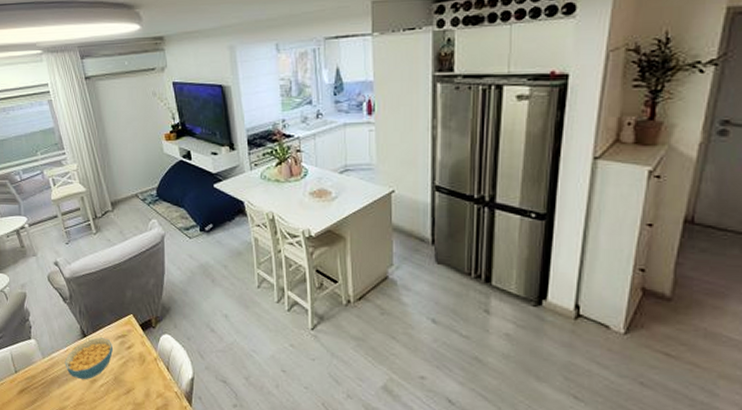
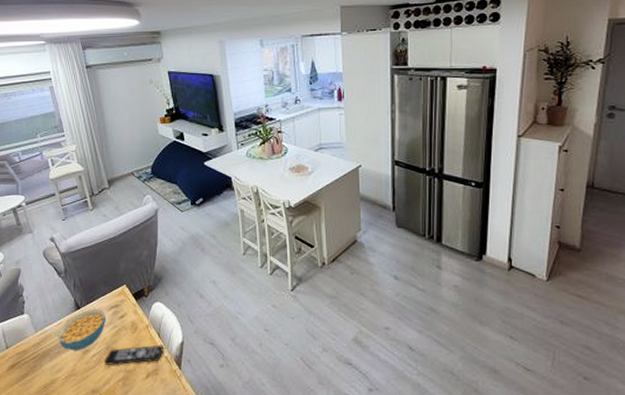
remote control: none [111,379,173,397] -> present [103,345,163,365]

